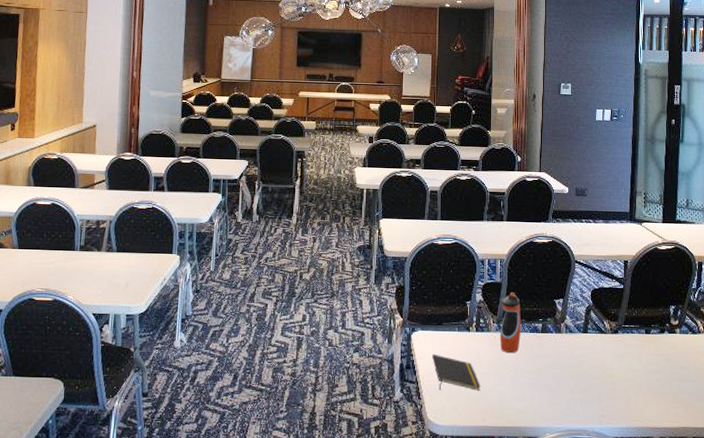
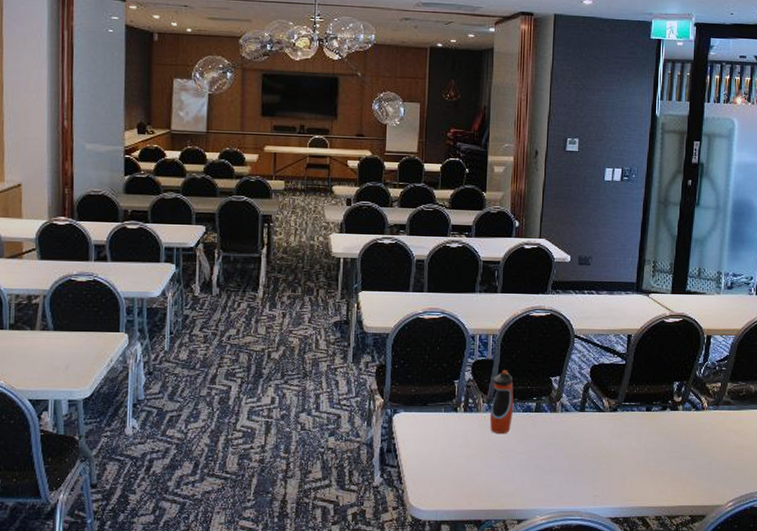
notepad: present [432,353,481,391] -> none [416,436,468,475]

